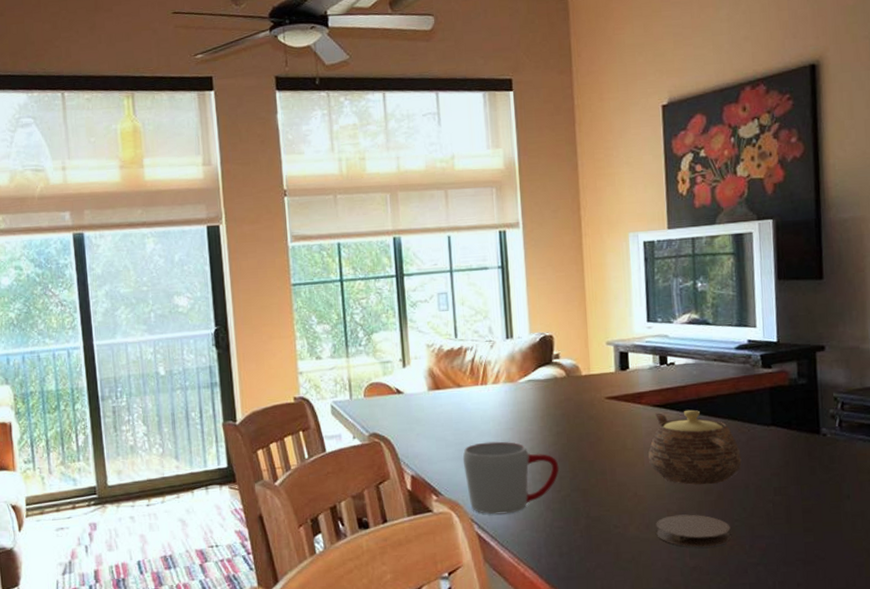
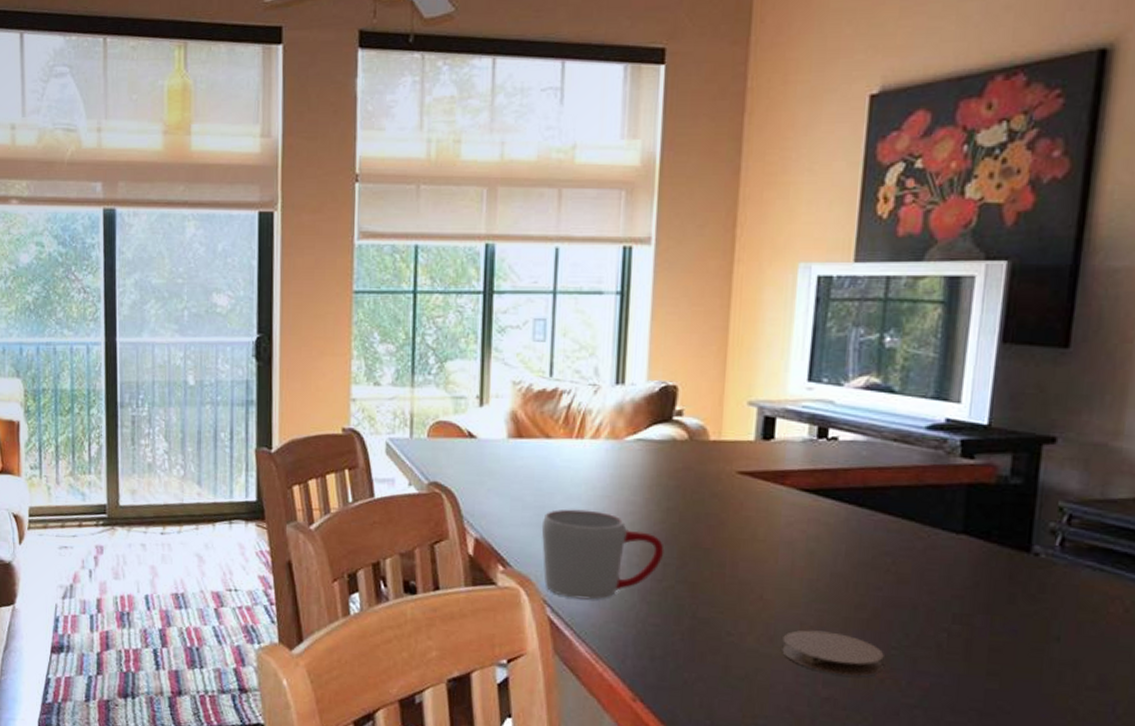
teapot: present [648,409,742,485] -> none [783,499,914,598]

